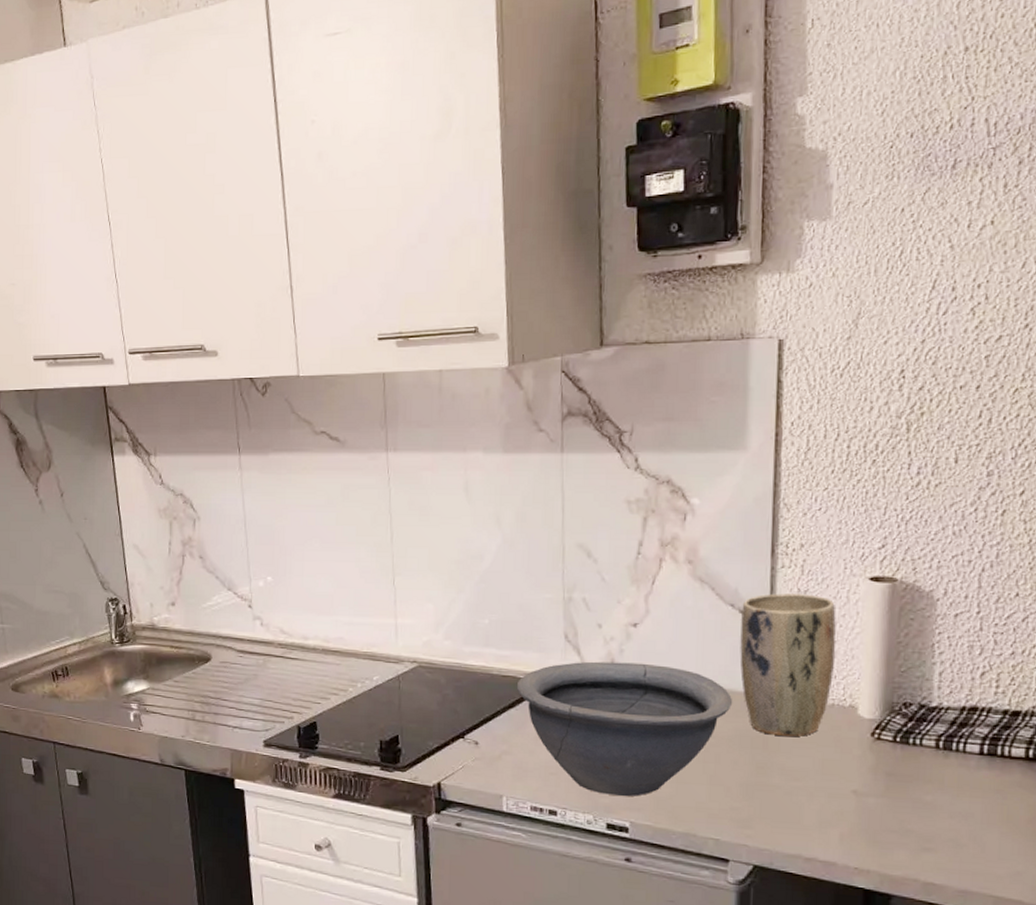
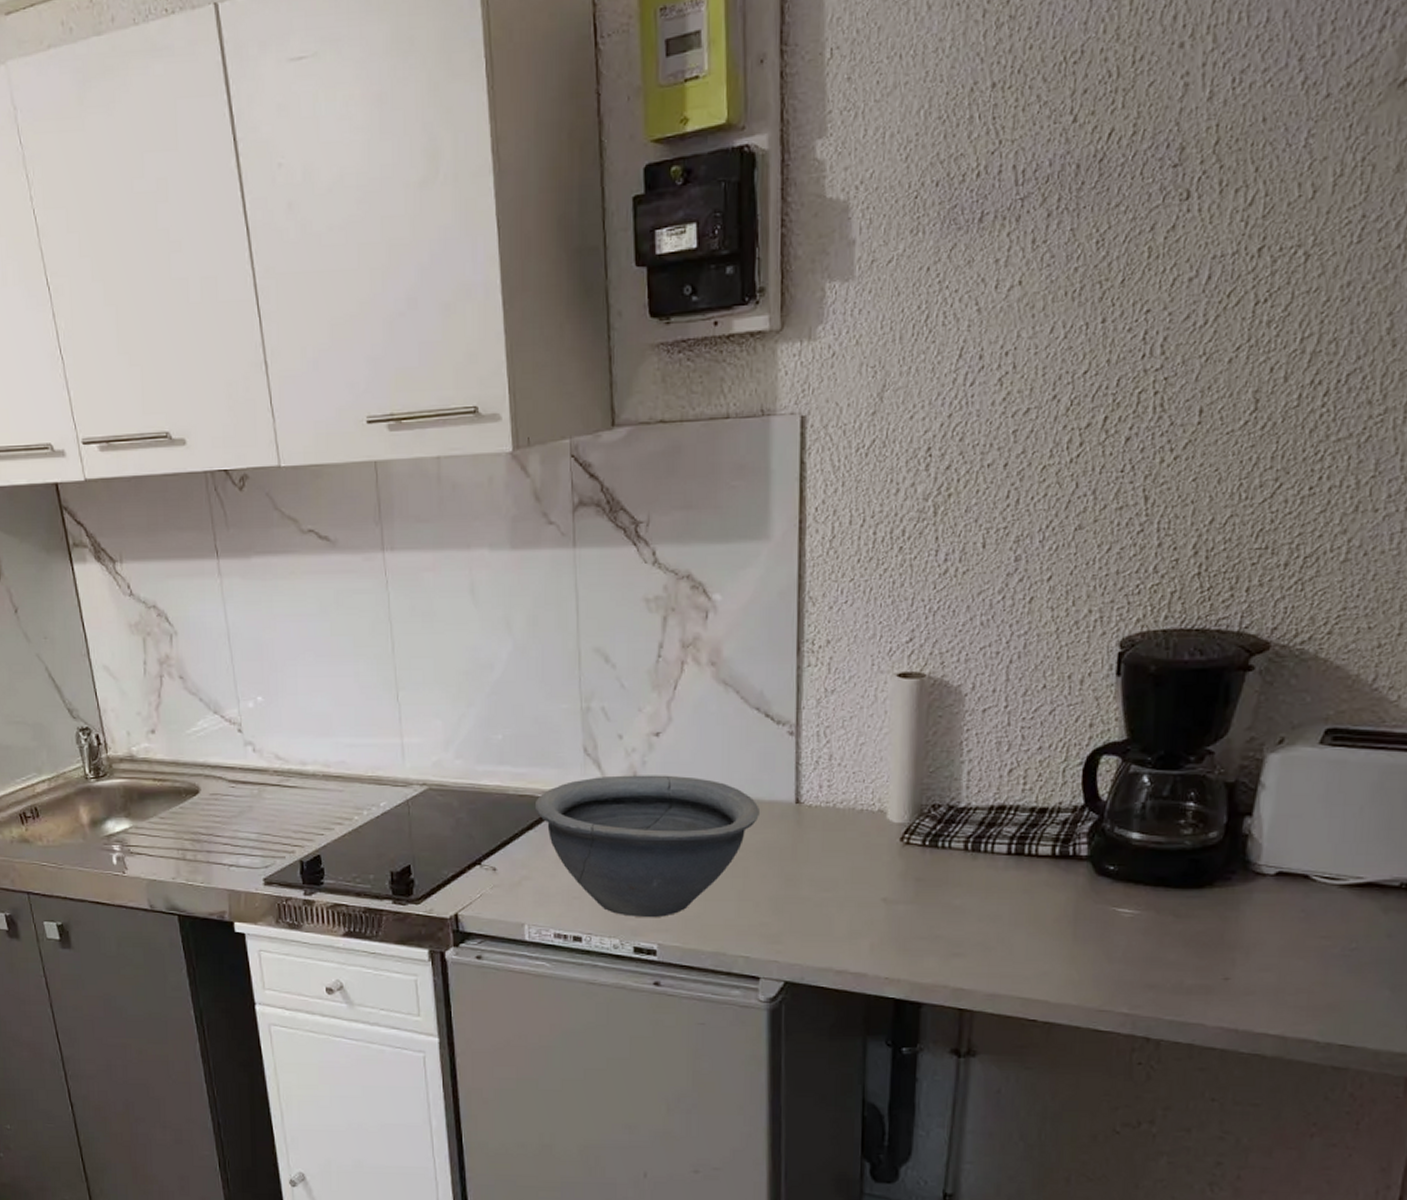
plant pot: present [740,593,836,736] -> none [766,694,864,845]

